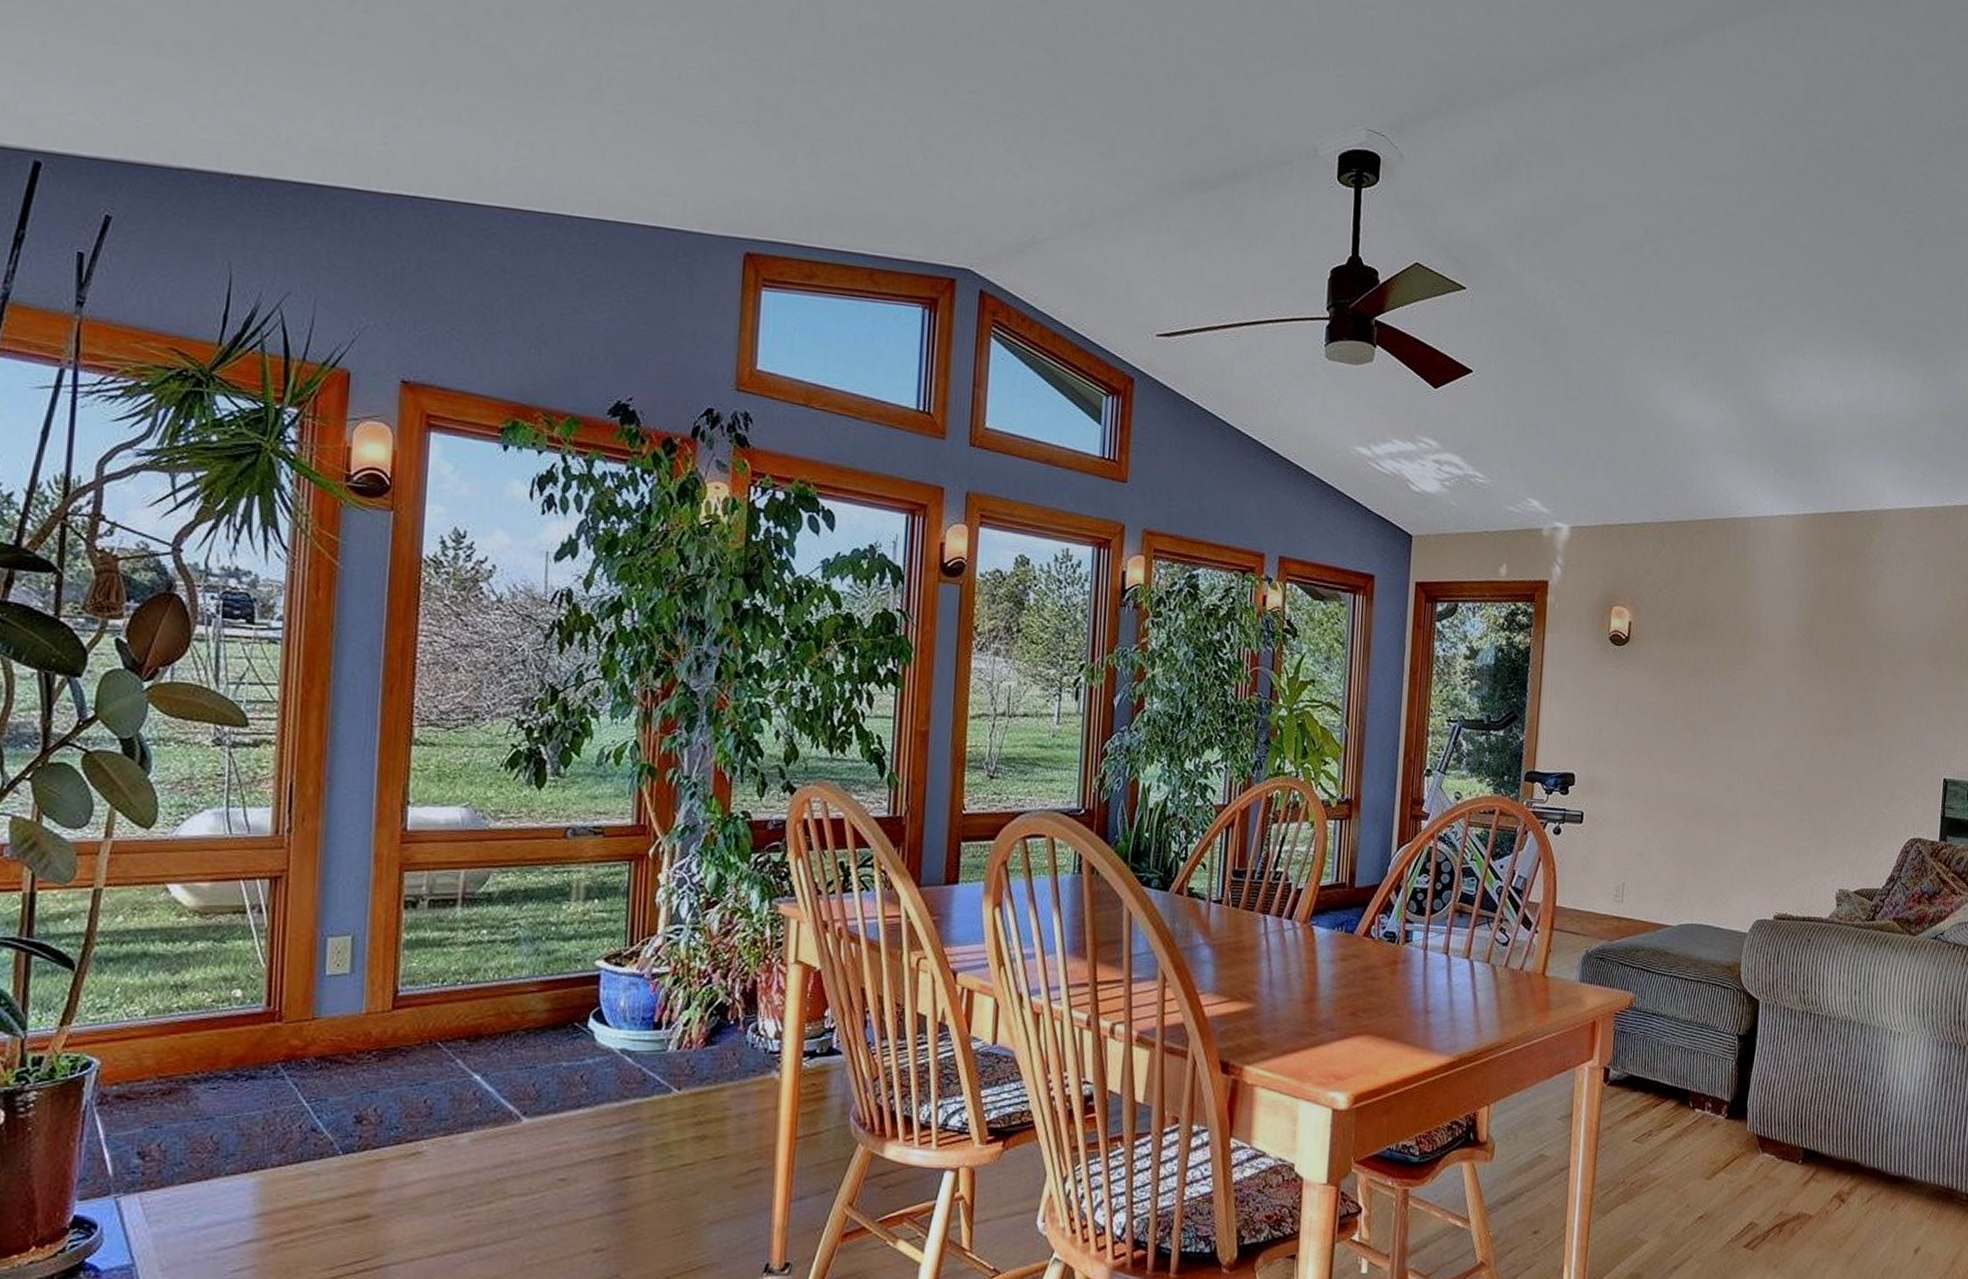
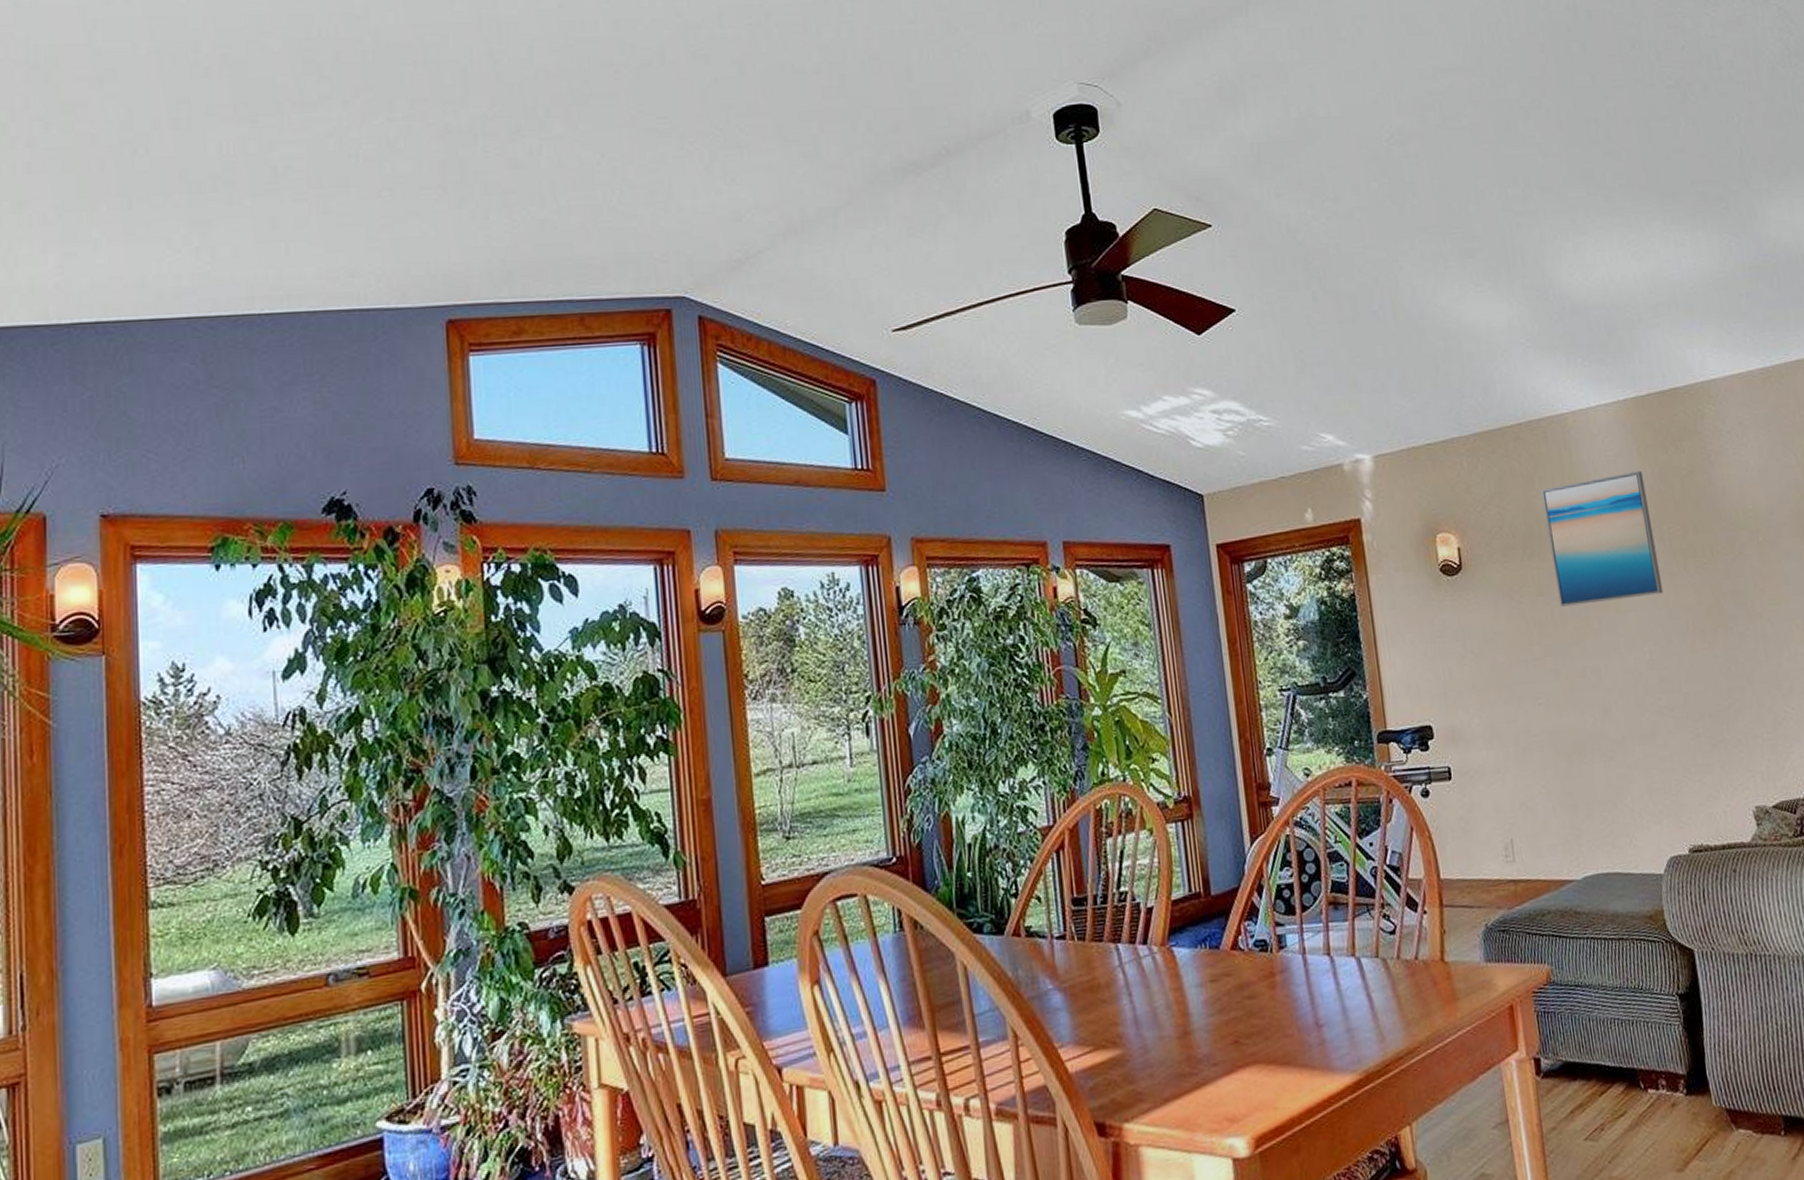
wall art: none [1708,580,1807,693] -> present [1540,471,1664,607]

